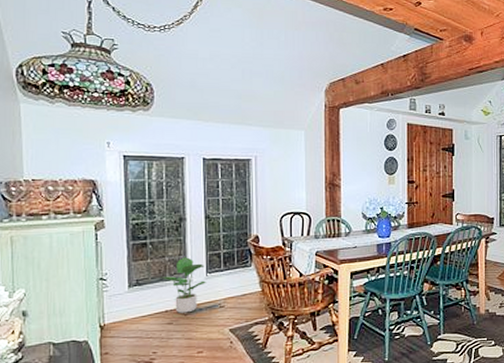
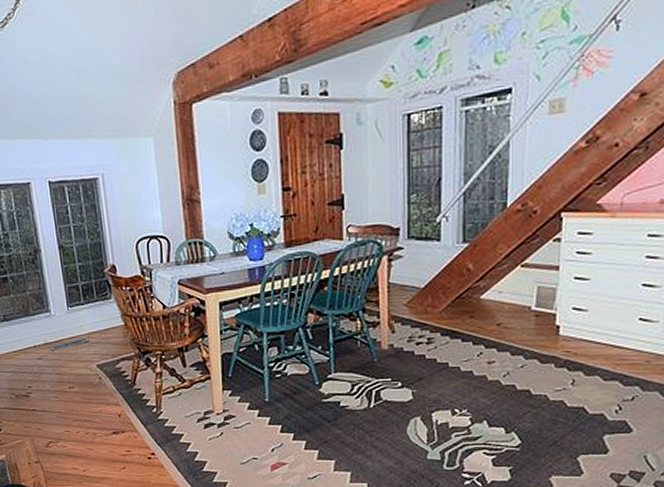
potted plant: present [161,257,206,313] -> none [25,291,68,349]

